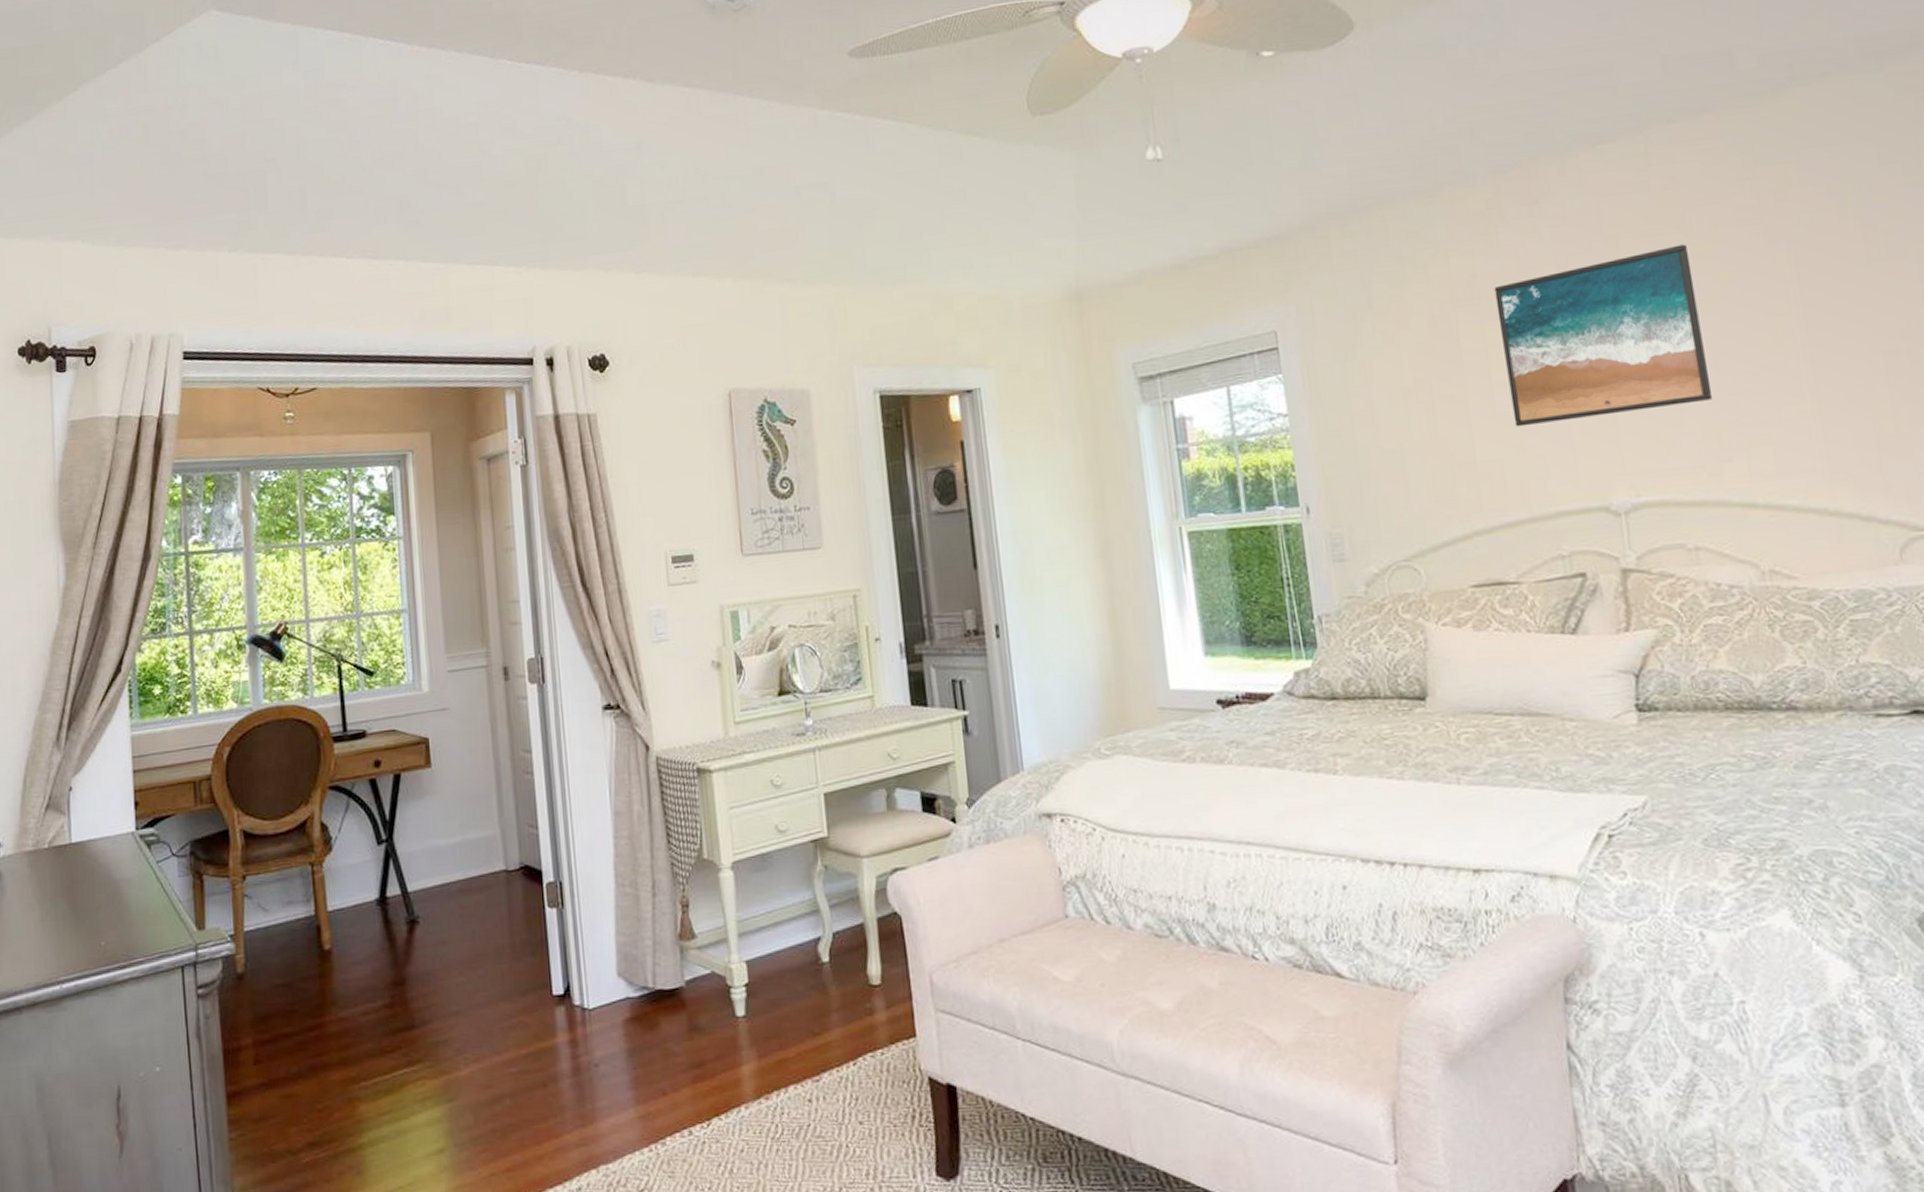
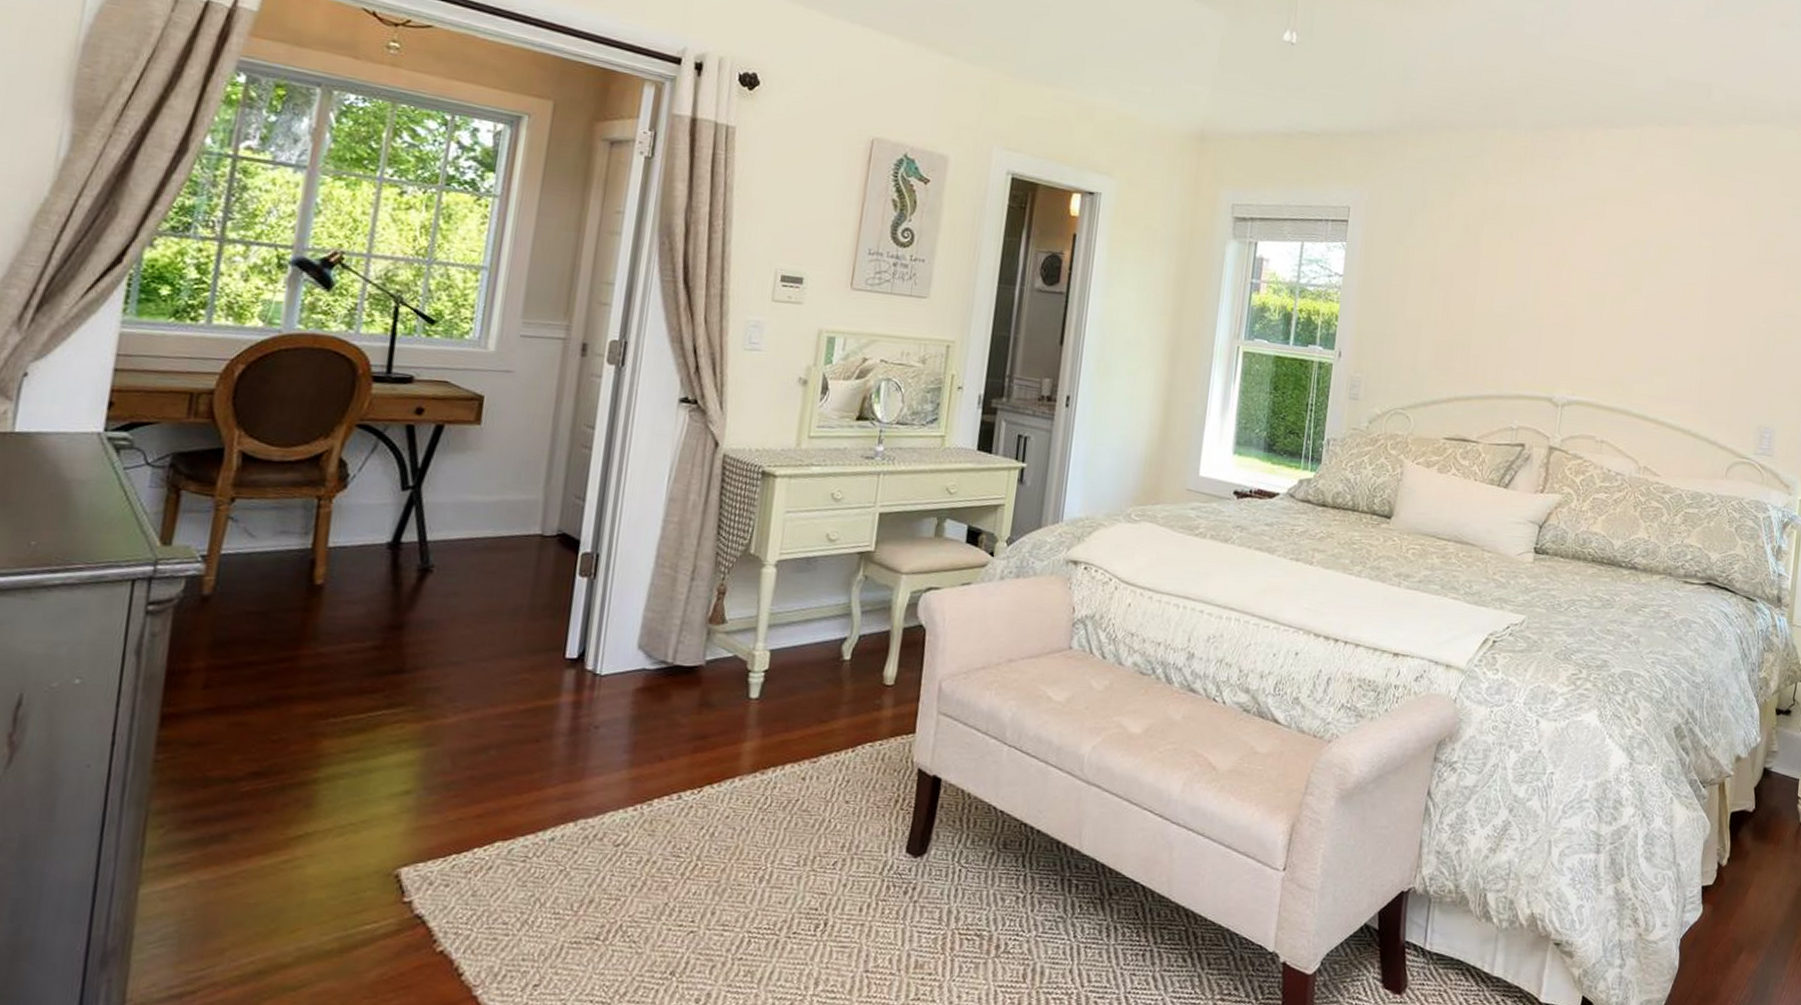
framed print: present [1494,244,1713,427] -> none [1503,214,1649,336]

